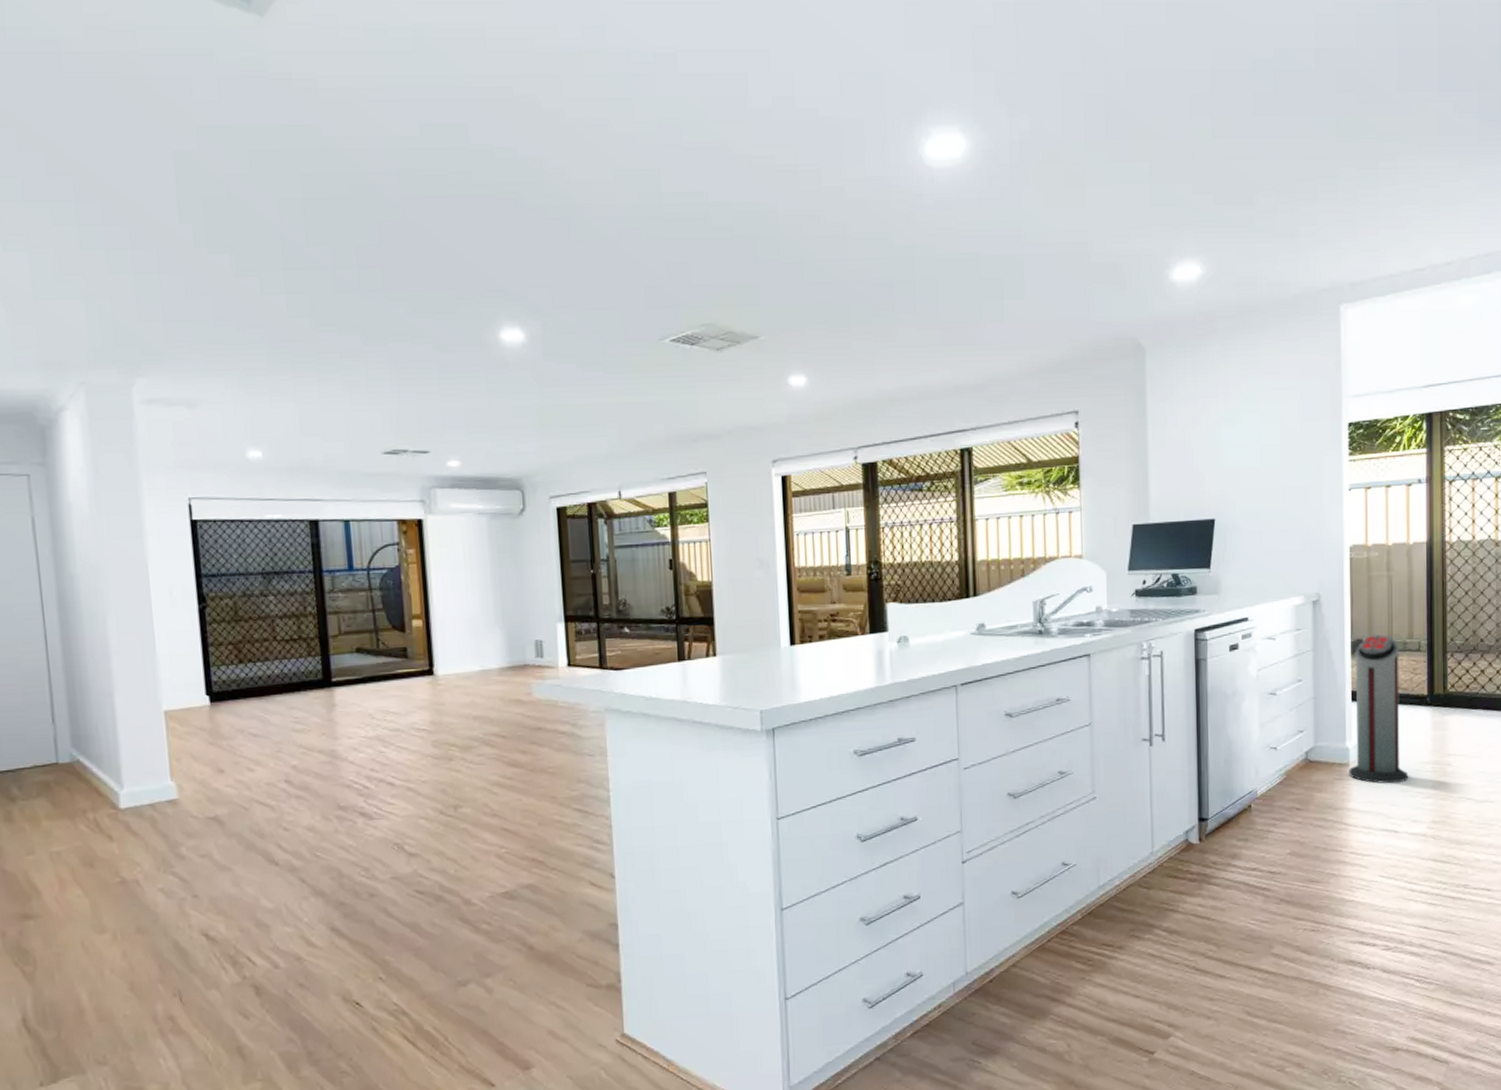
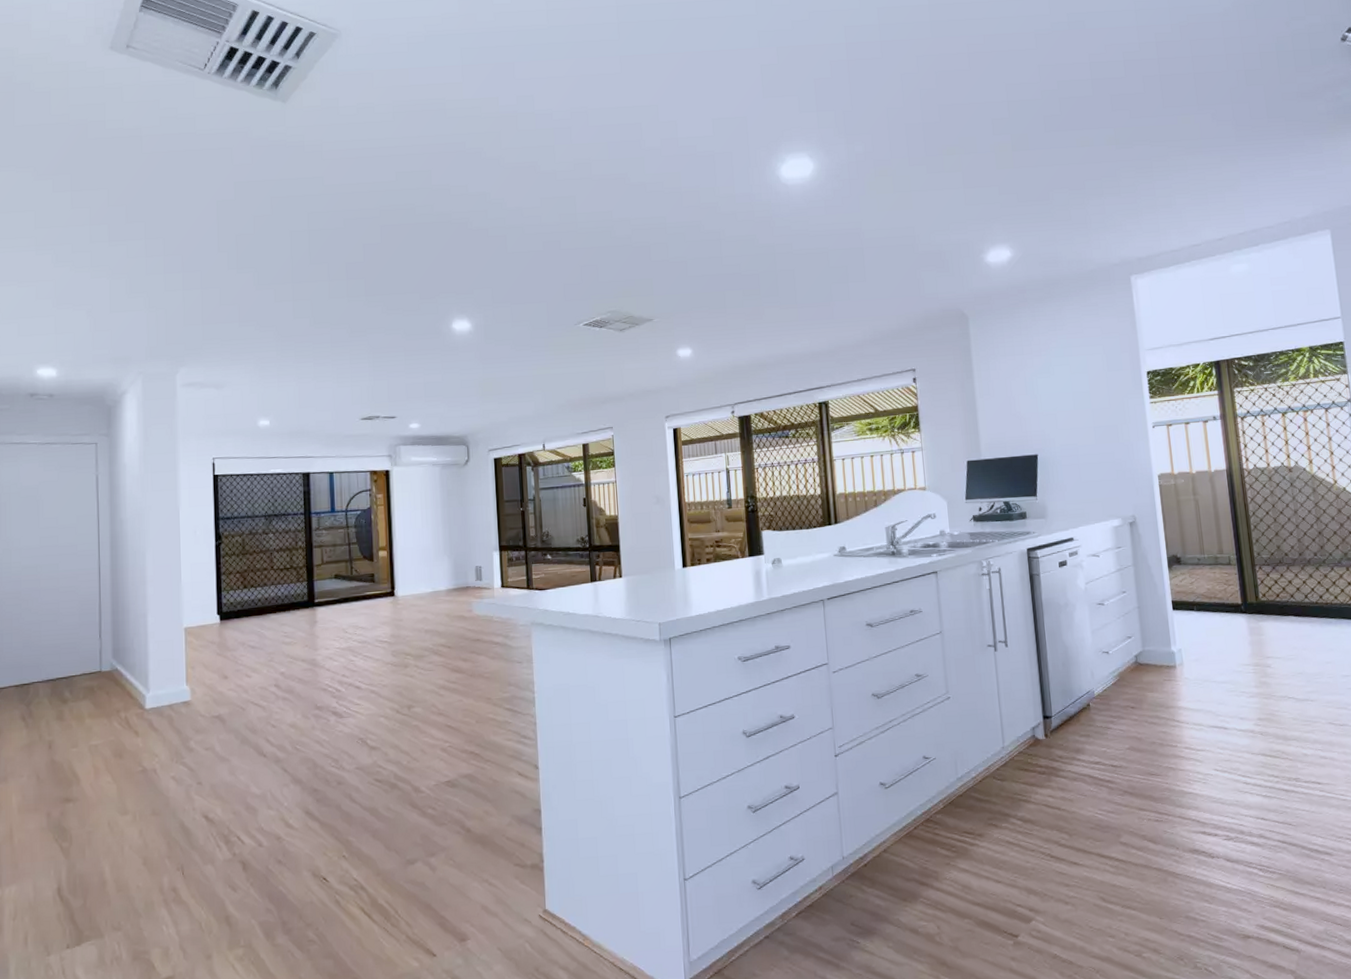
air purifier: present [1349,634,1409,784] -> none [1172,551,1232,684]

